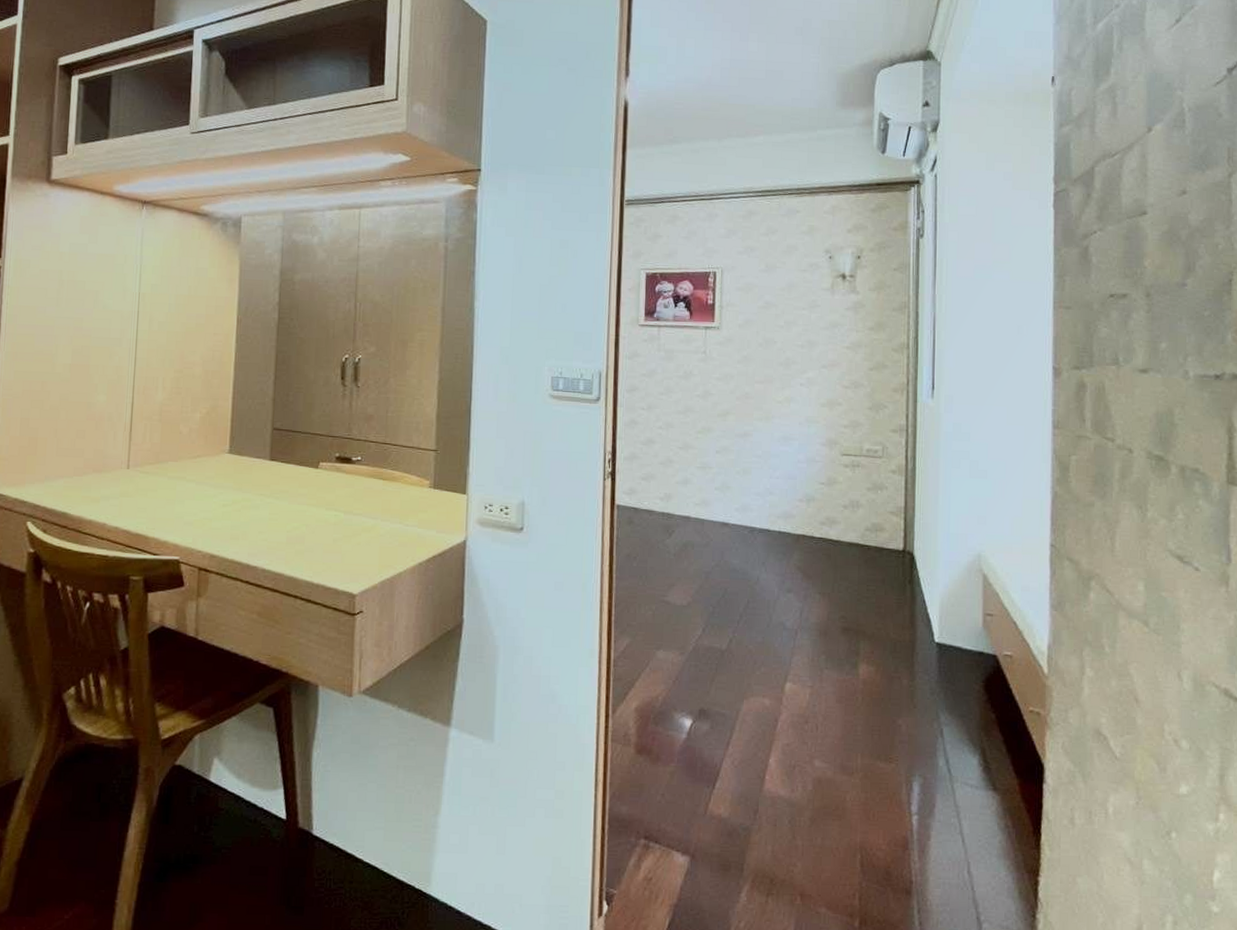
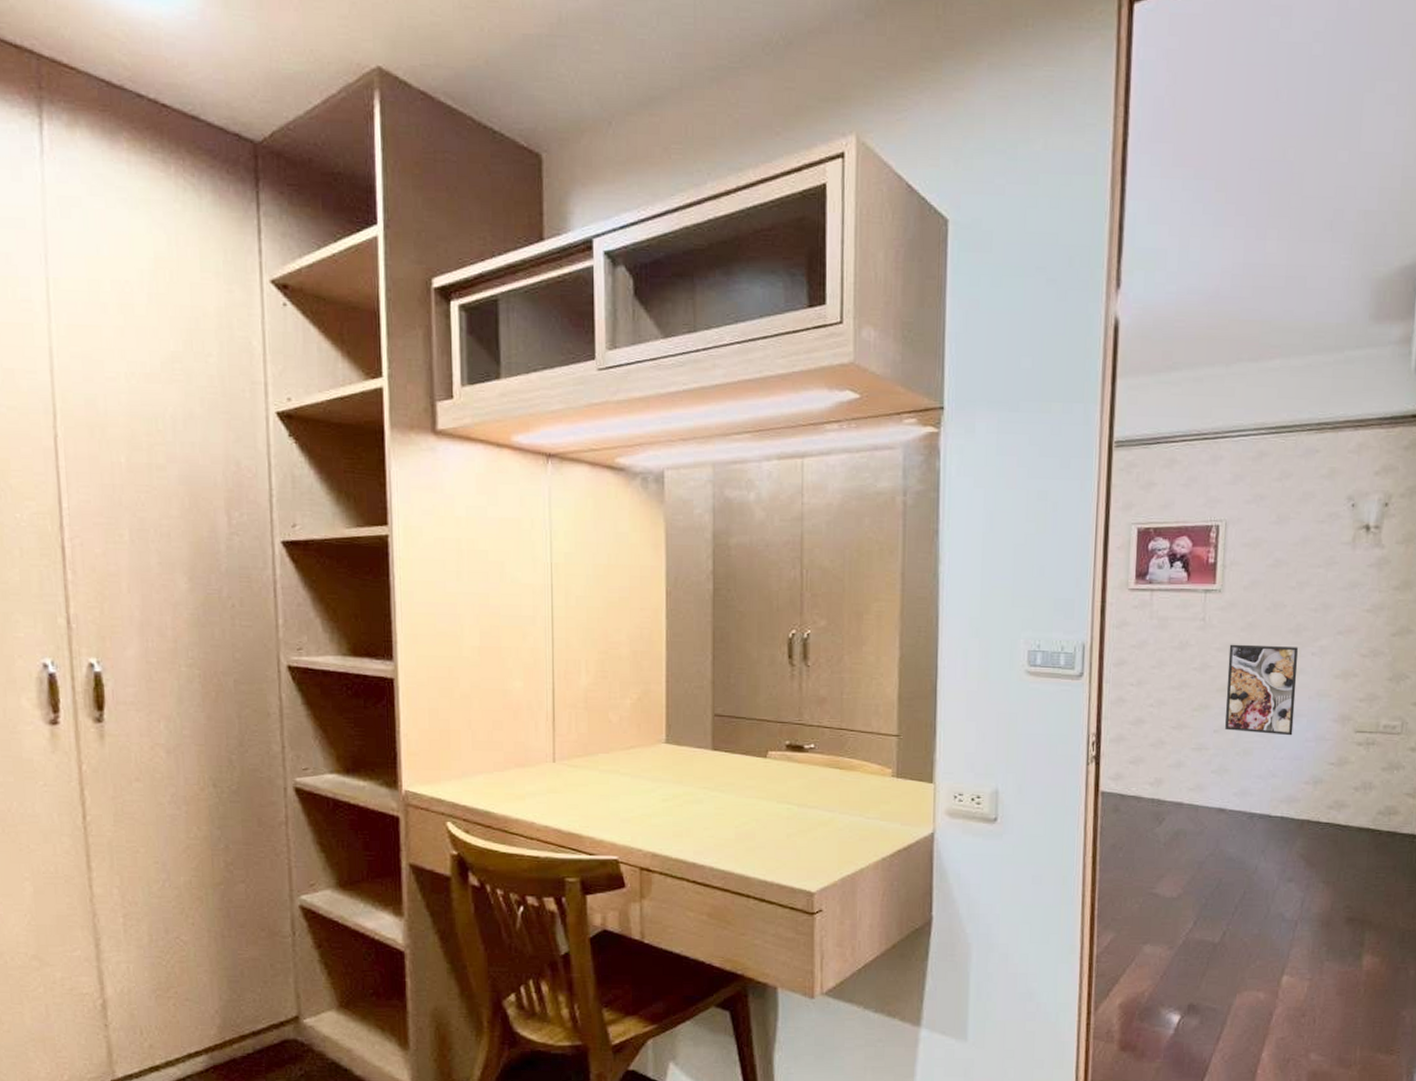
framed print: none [726,374,789,457] -> present [1225,644,1298,736]

